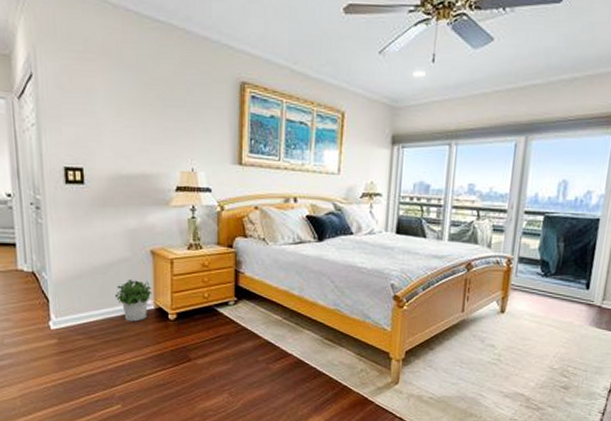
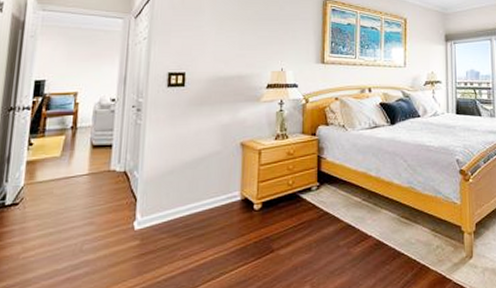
potted plant: present [114,278,152,322] -> none [202,171,240,215]

